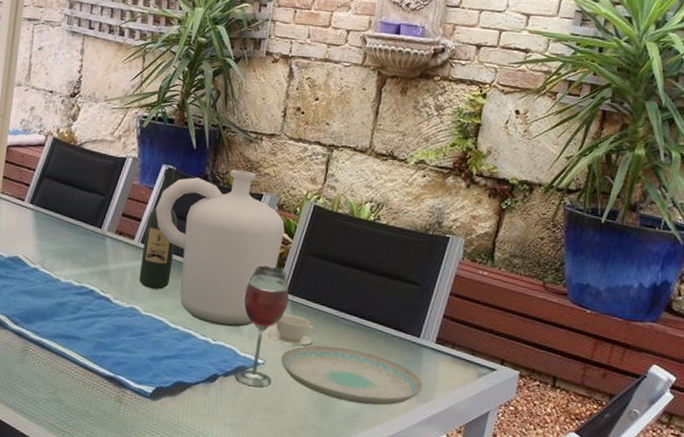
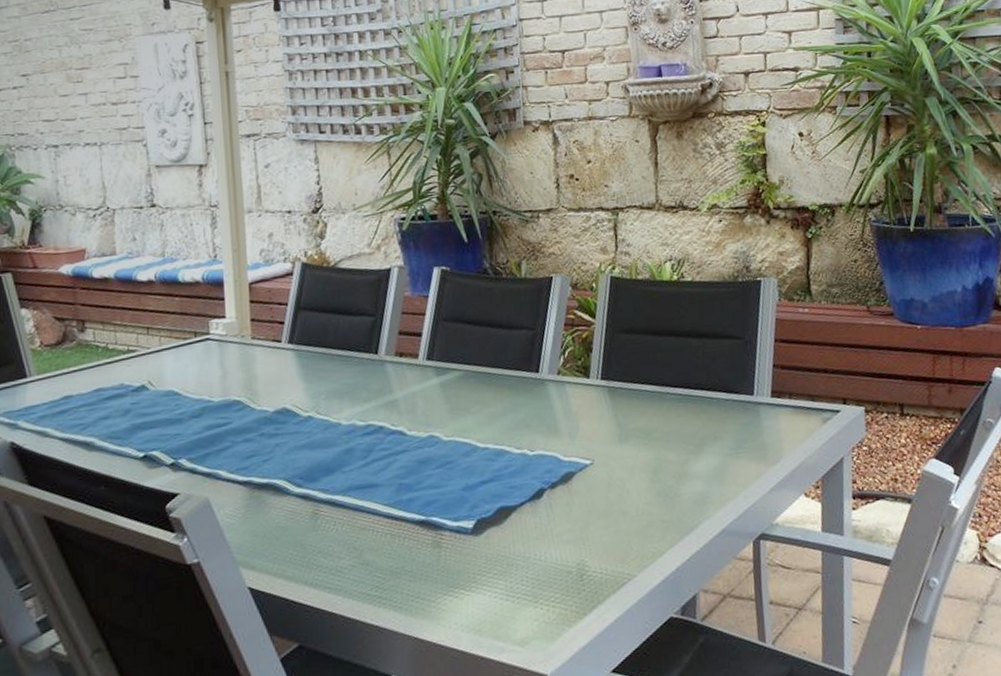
wine bottle: present [139,168,178,290] -> none [428,270,468,410]
water jug: present [155,169,285,327] -> none [436,254,585,433]
wineglass: present [235,265,289,387] -> none [554,353,605,493]
teacup: present [269,314,315,346] -> none [591,401,641,436]
plate: present [280,345,423,405] -> none [609,424,768,484]

